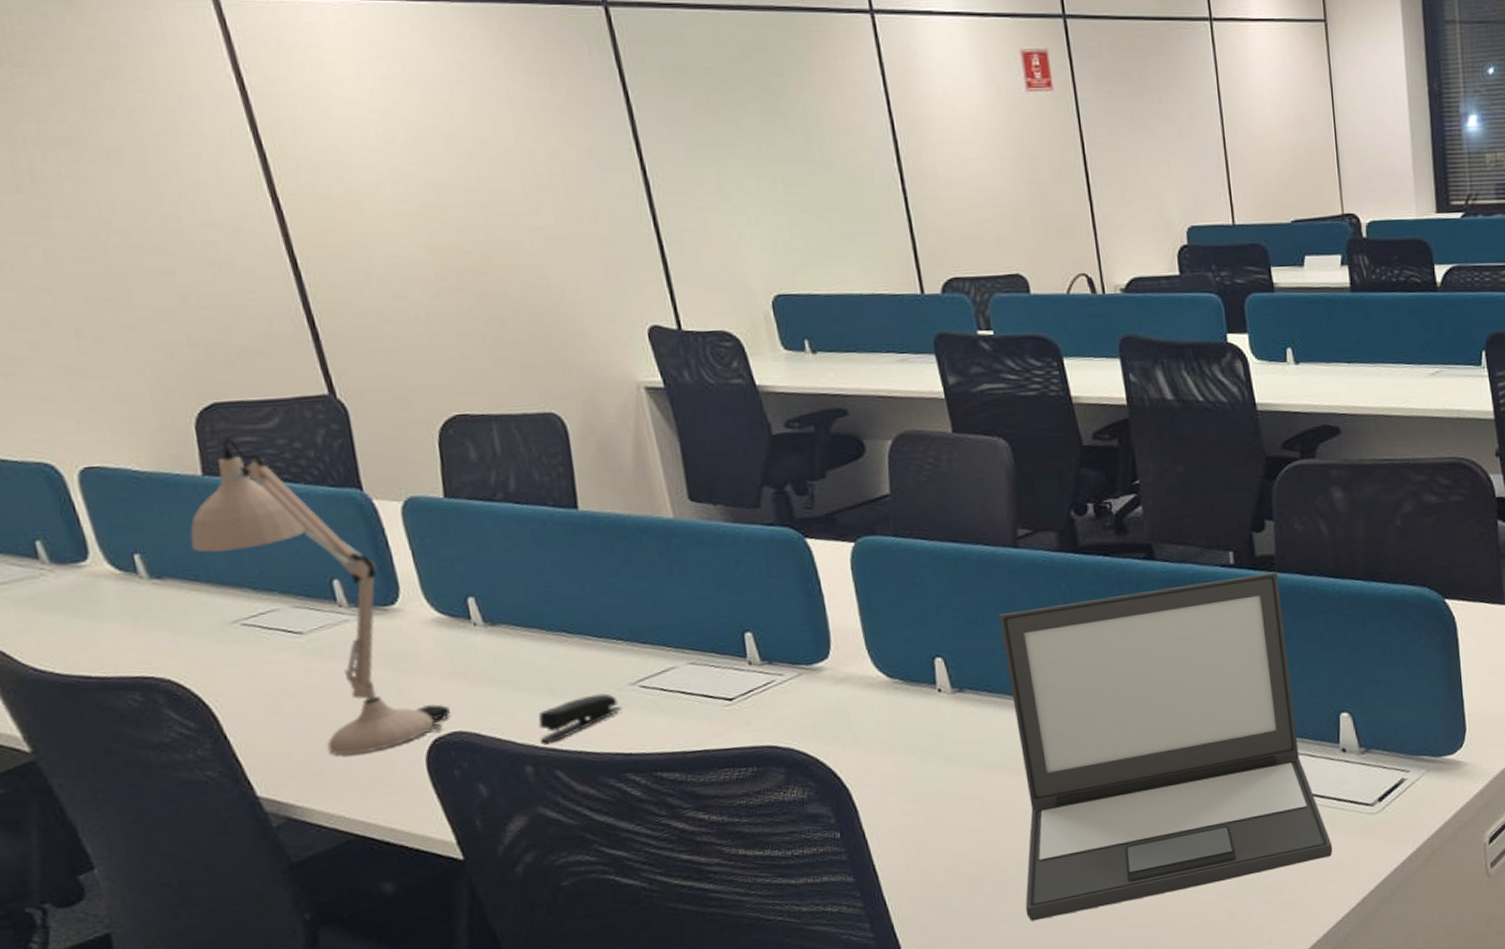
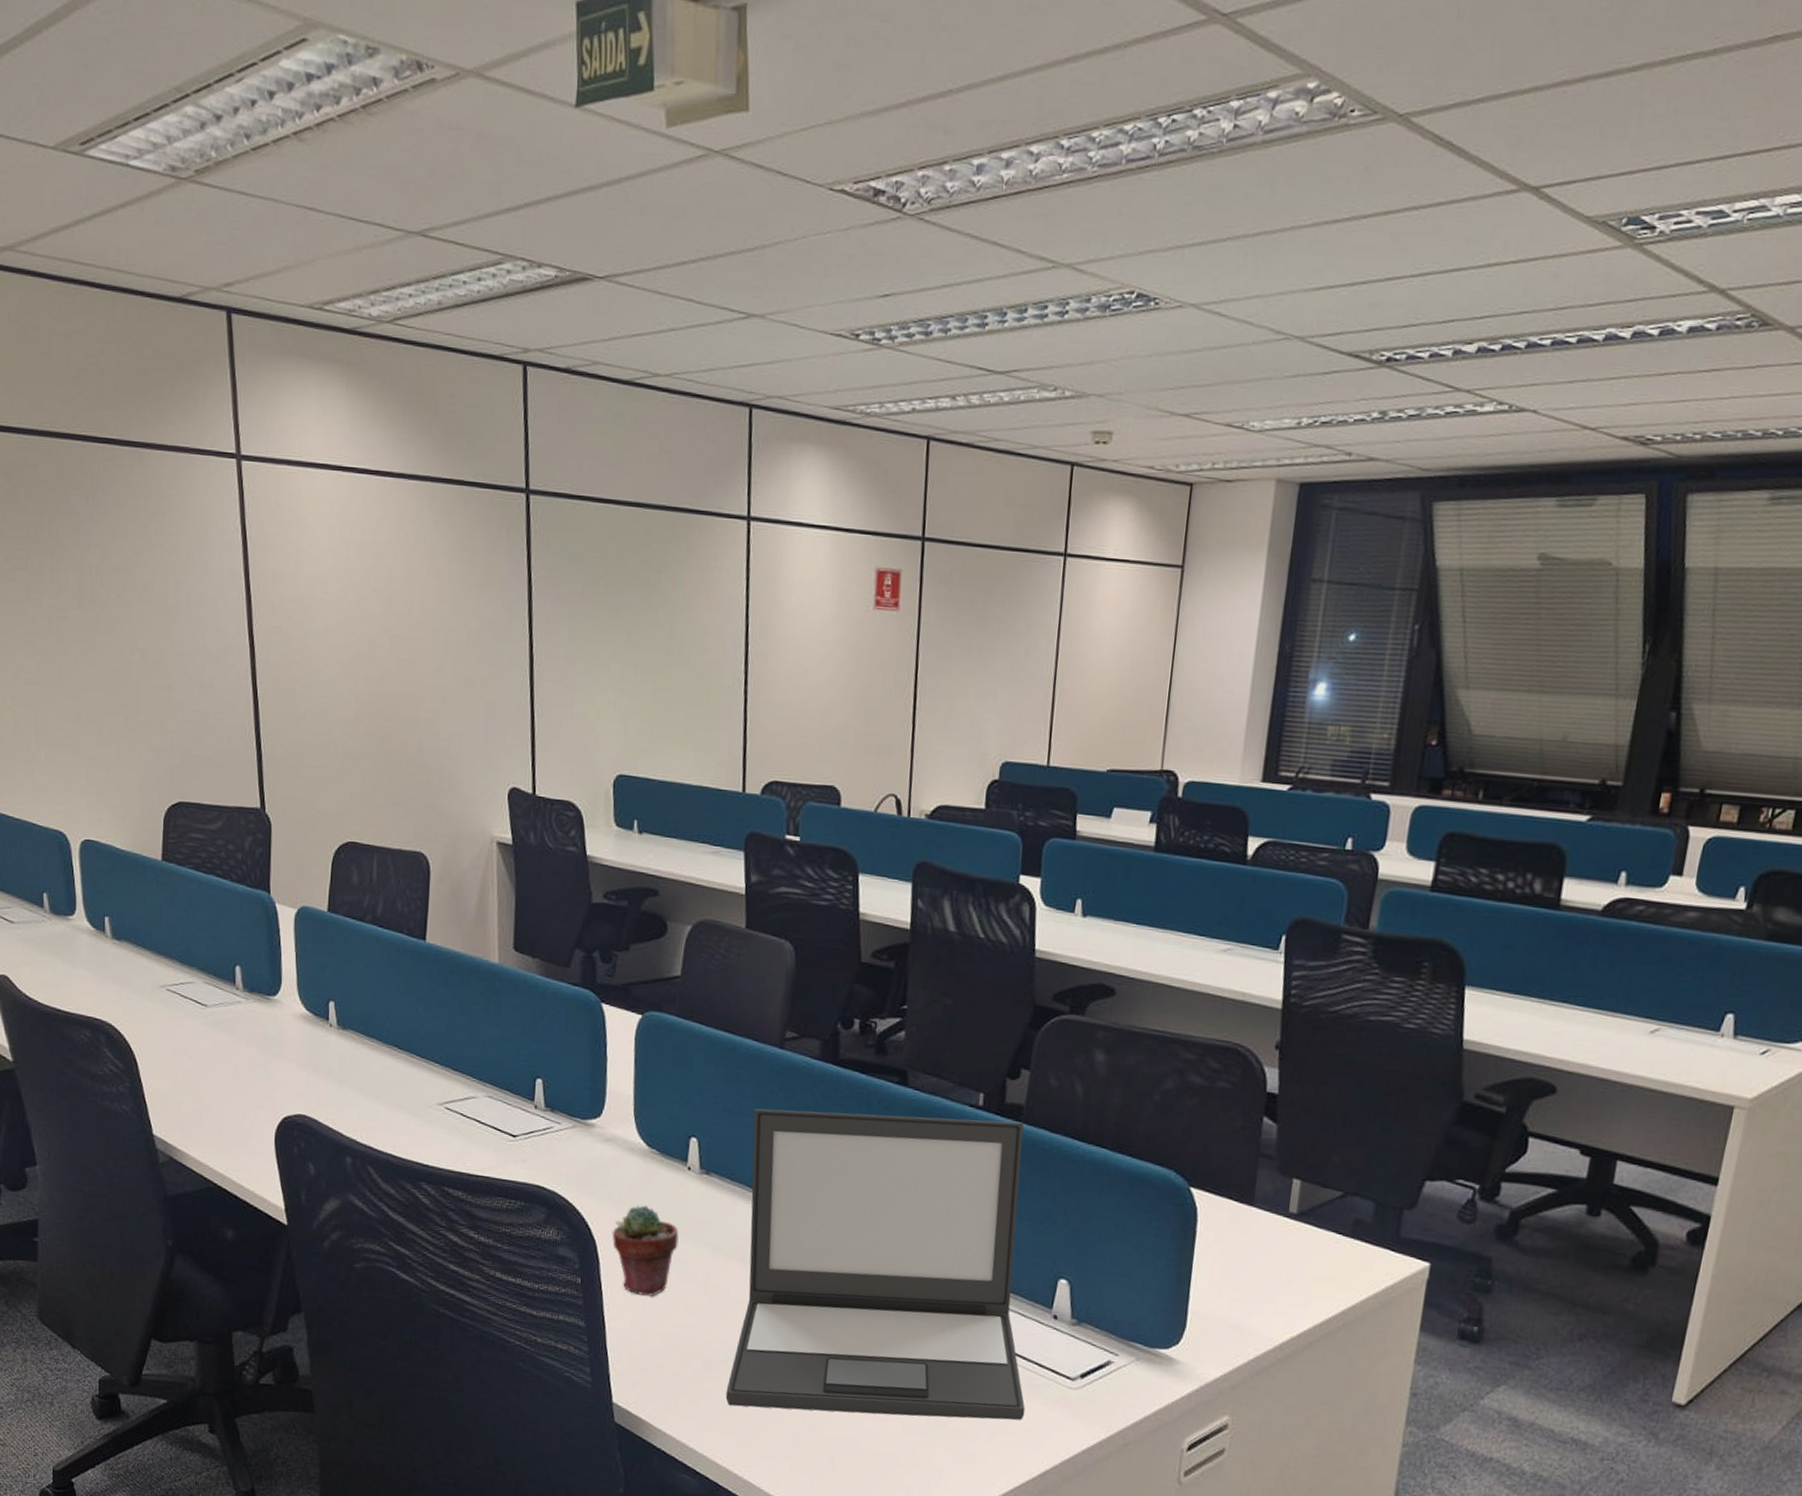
desk lamp: present [190,439,450,756] -> none [144,833,300,1117]
stapler: present [538,693,623,743] -> none [362,1106,428,1142]
potted succulent: none [865,739,943,834] -> present [612,1205,679,1296]

